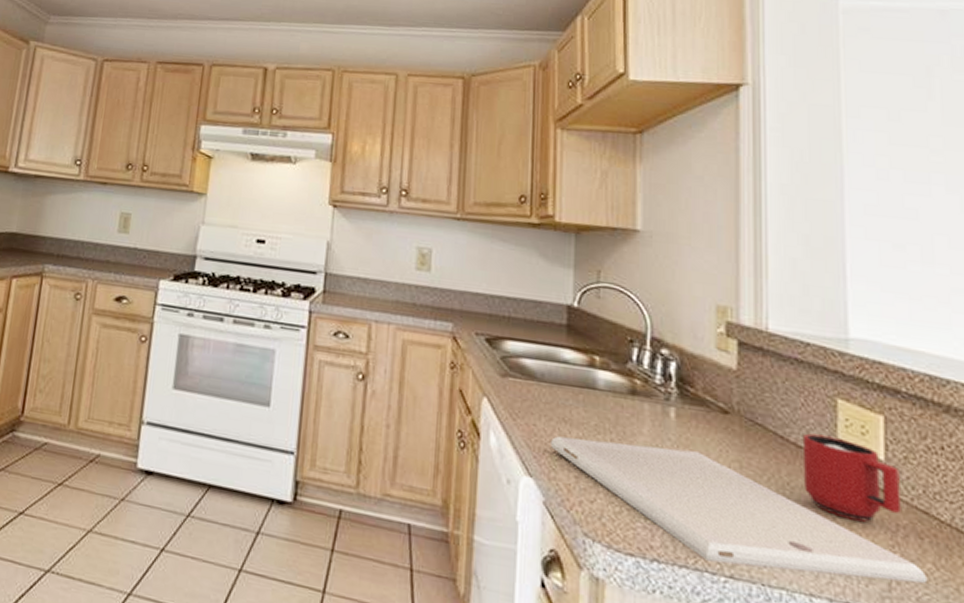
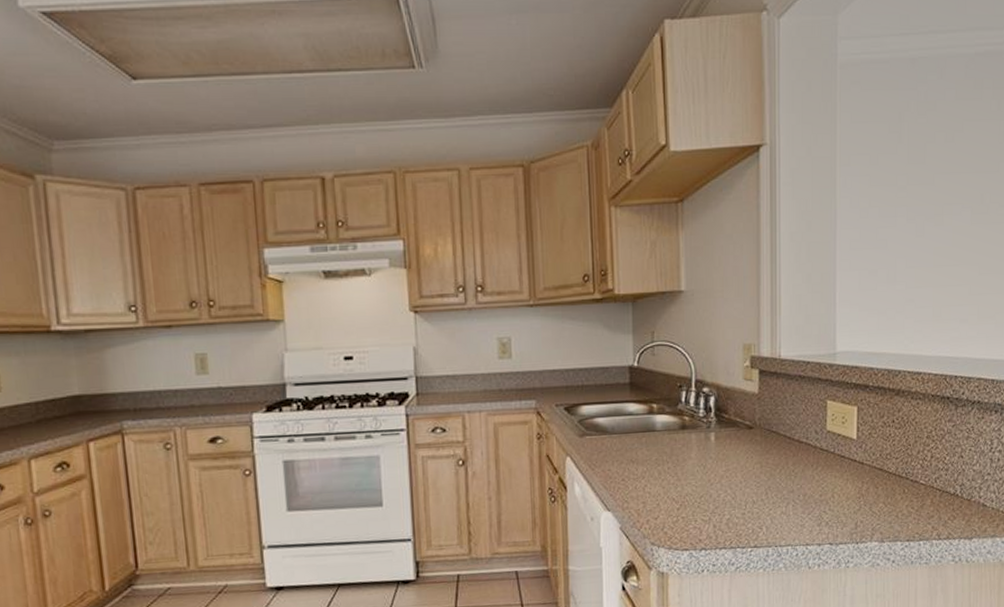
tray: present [549,436,928,583] -> none [622,462,880,540]
mug: present [802,433,901,522] -> none [803,429,866,487]

